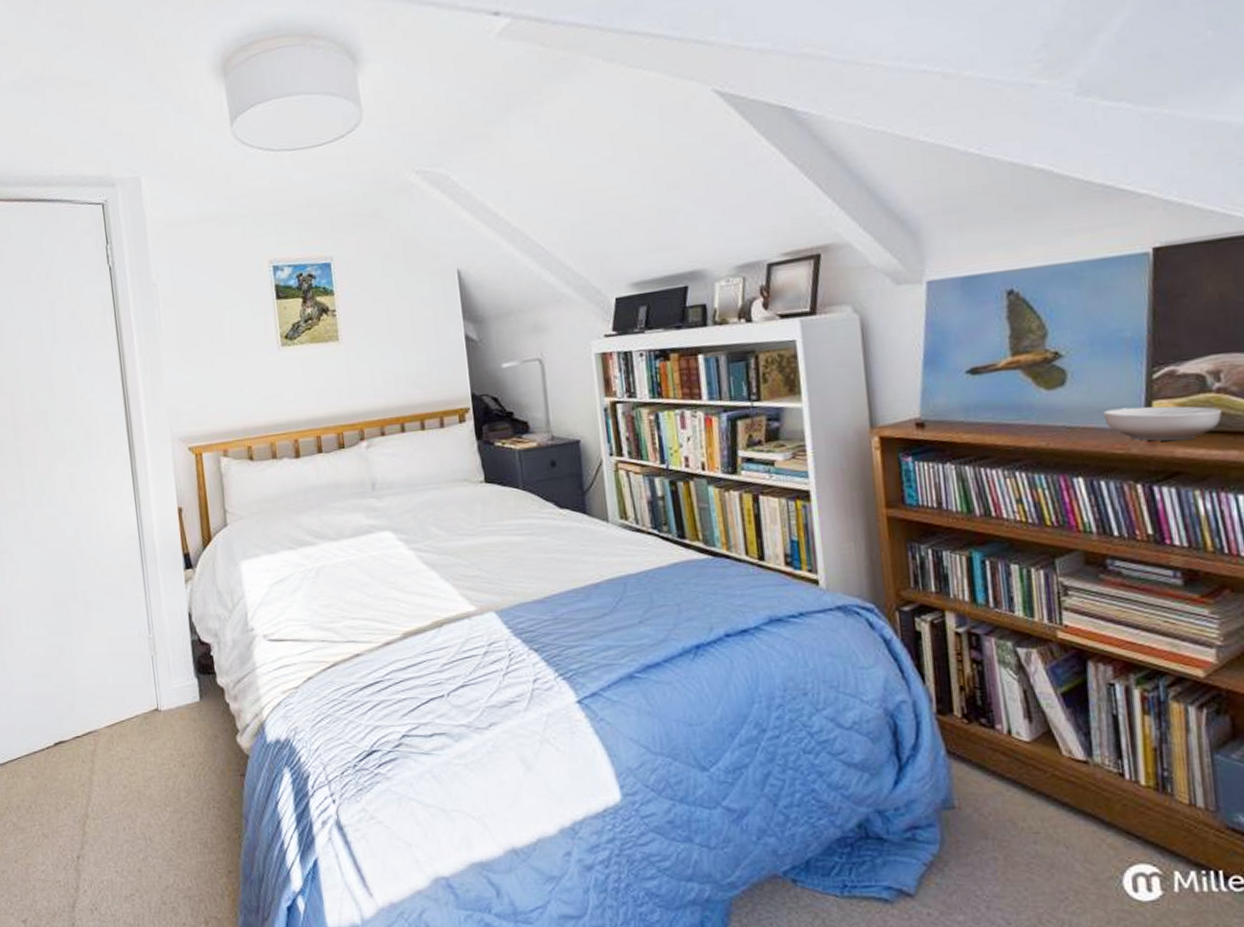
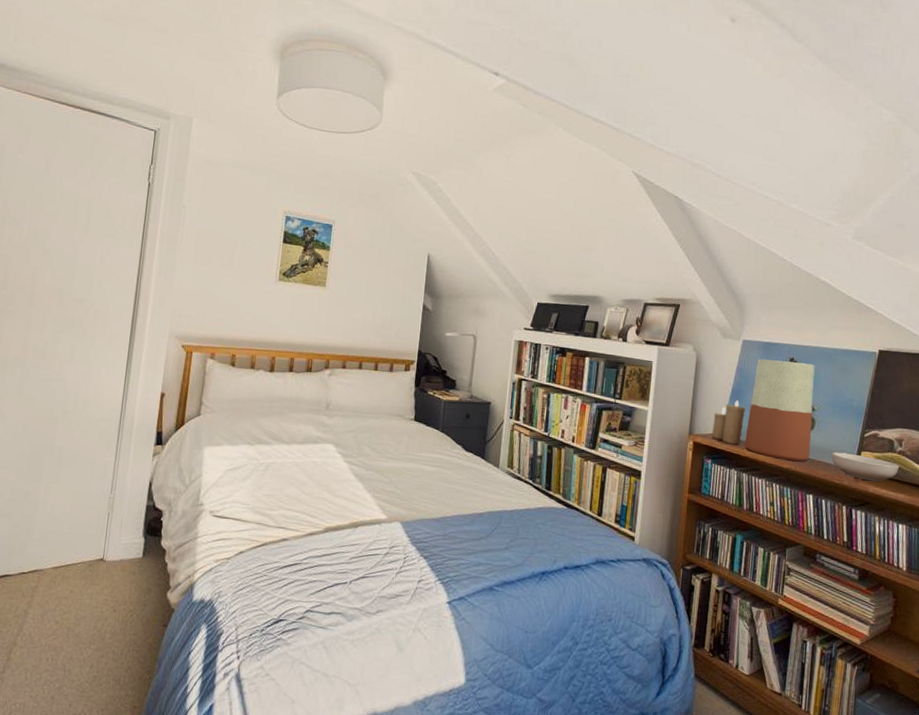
candle: none [903,367,953,431] -> present [712,400,745,446]
vase: none [955,291,1068,437] -> present [744,359,815,462]

